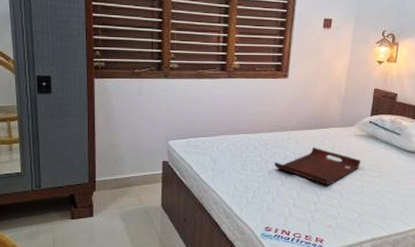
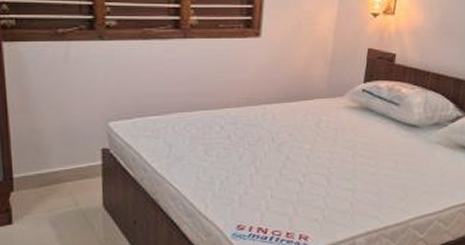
serving tray: present [274,147,361,186] -> none [246,123,353,171]

